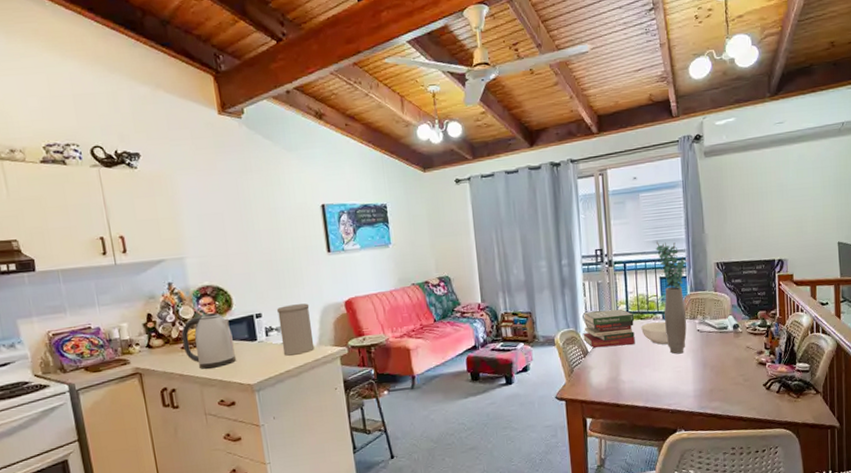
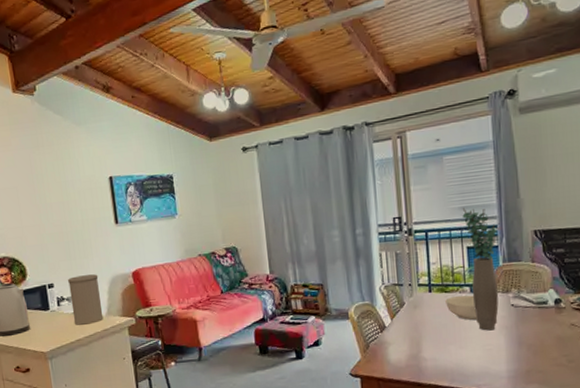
books: present [583,308,635,348] -> none [379,281,439,322]

